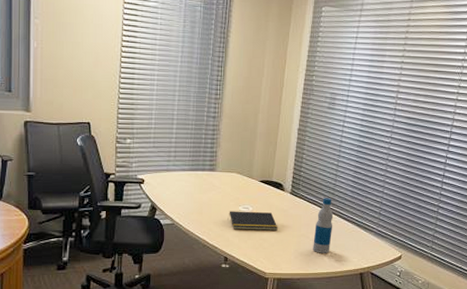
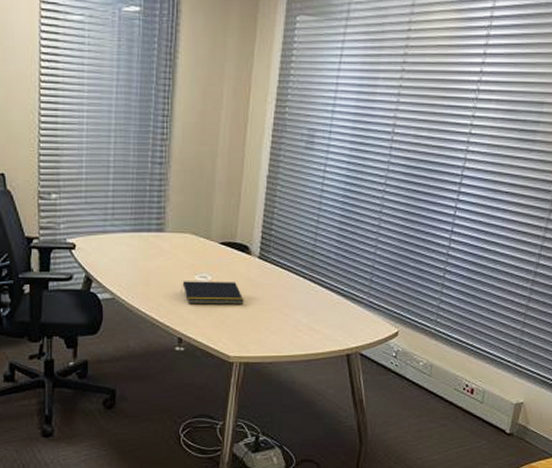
bottle: present [313,198,334,253] -> none [288,262,313,331]

